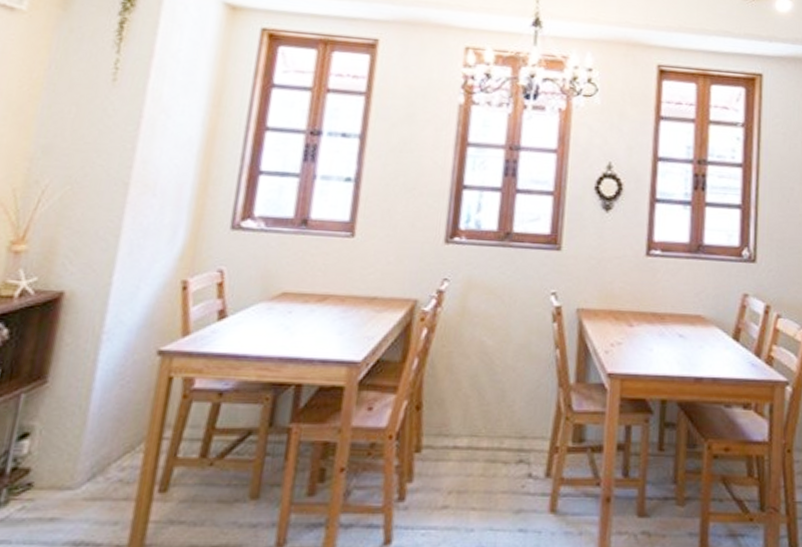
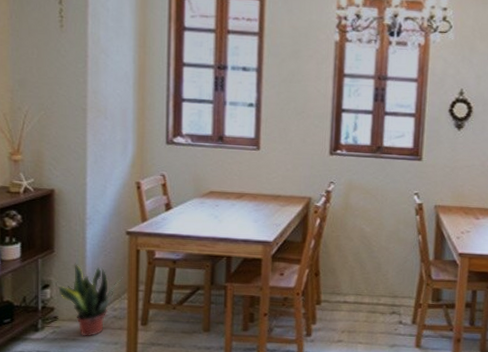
potted plant: none [42,398,143,514] -> present [58,263,123,337]

